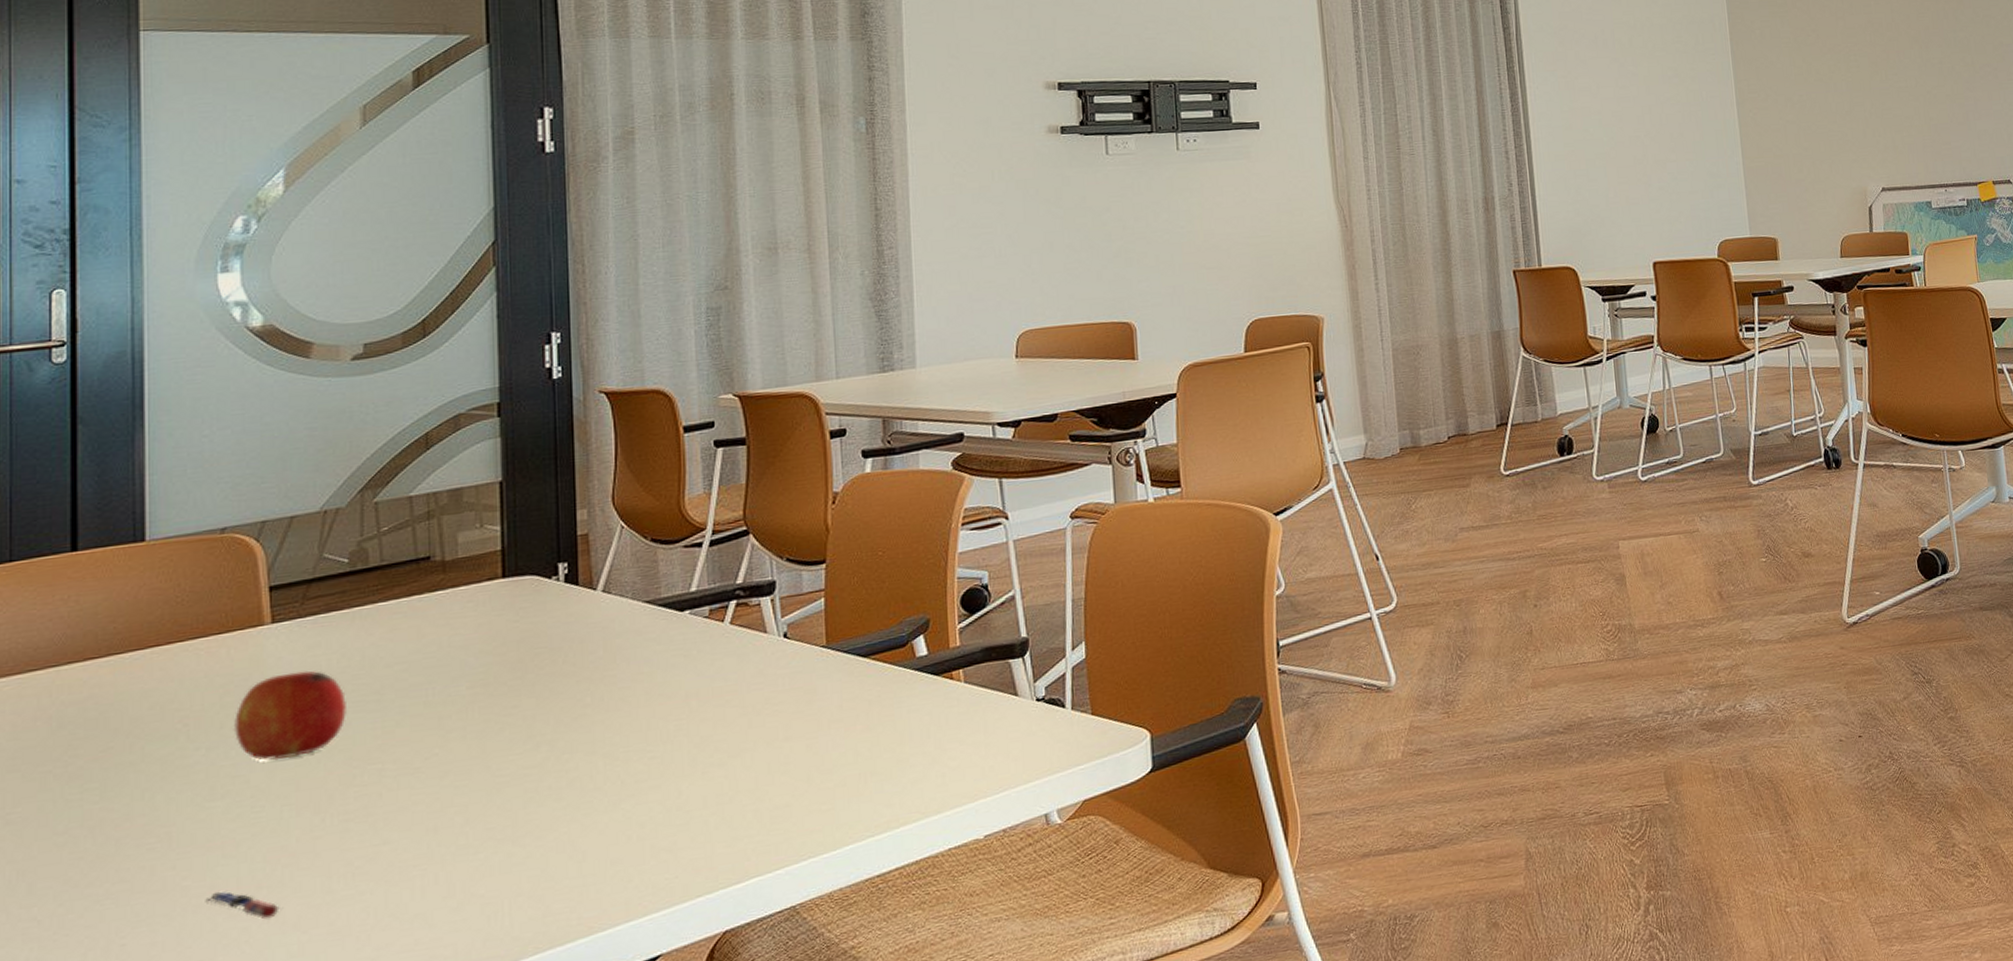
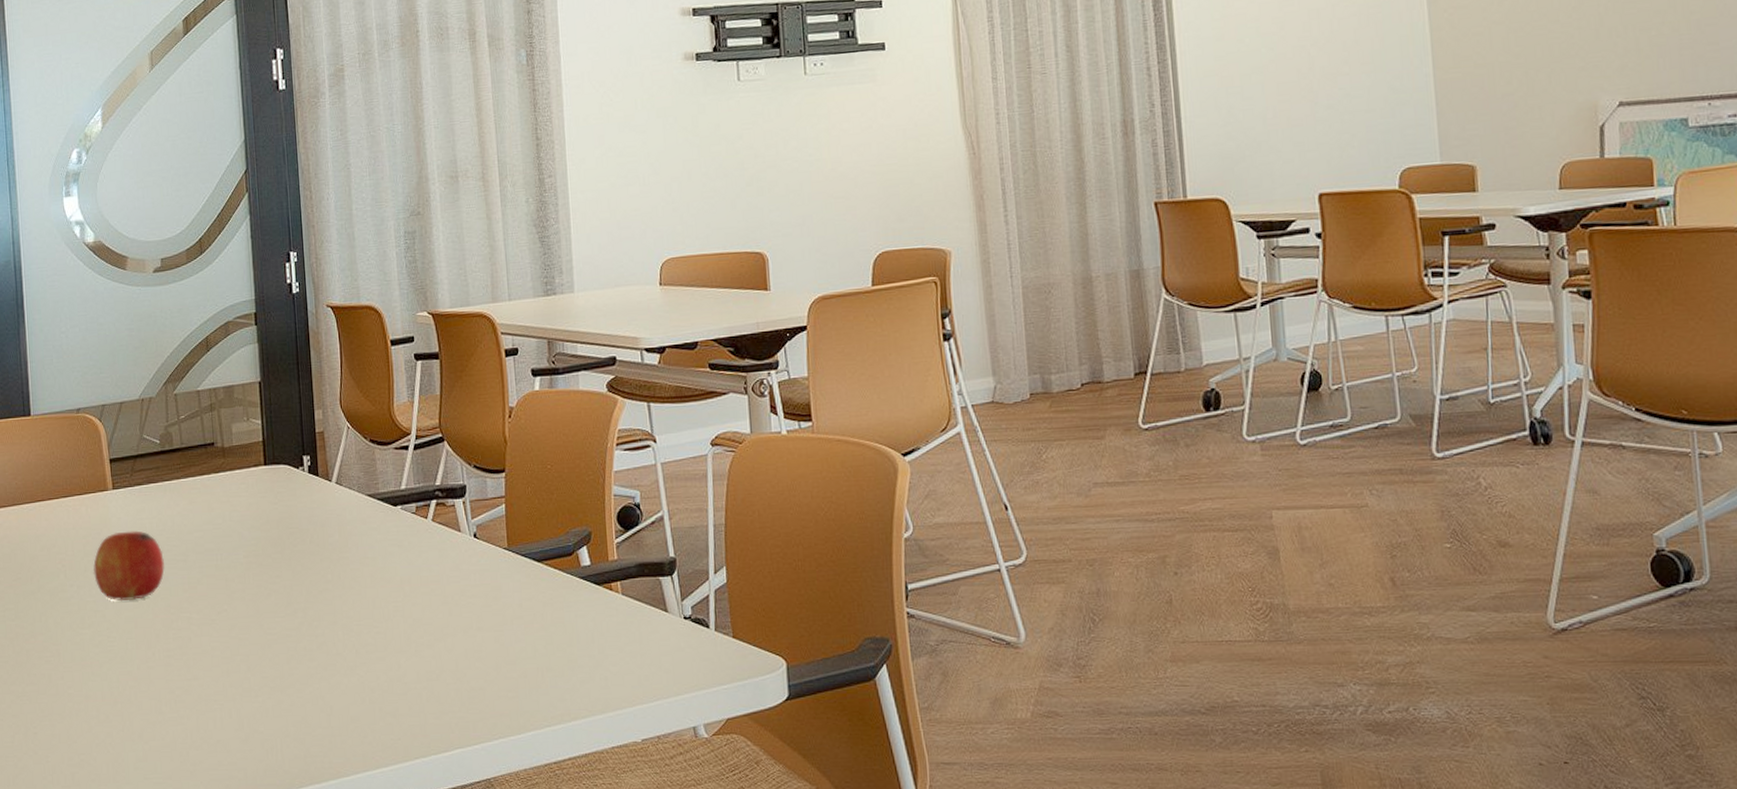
pen: present [207,891,280,919] -> none [84,701,130,728]

